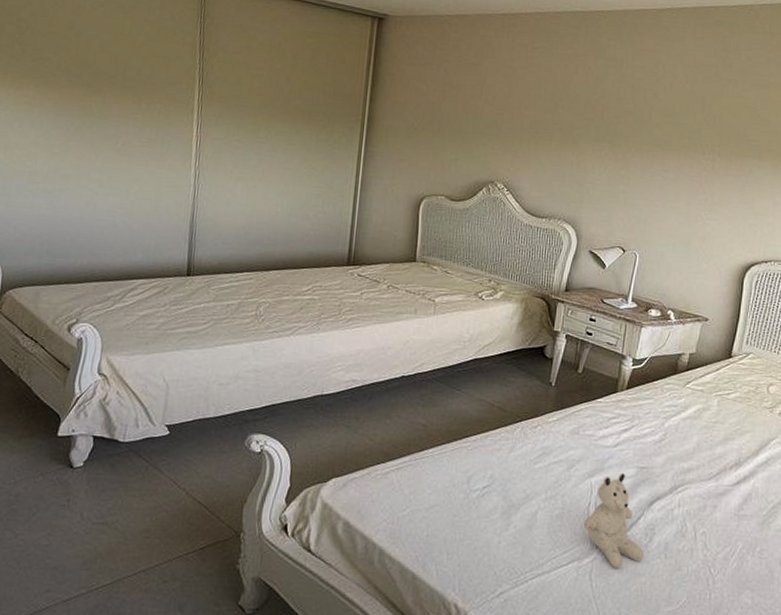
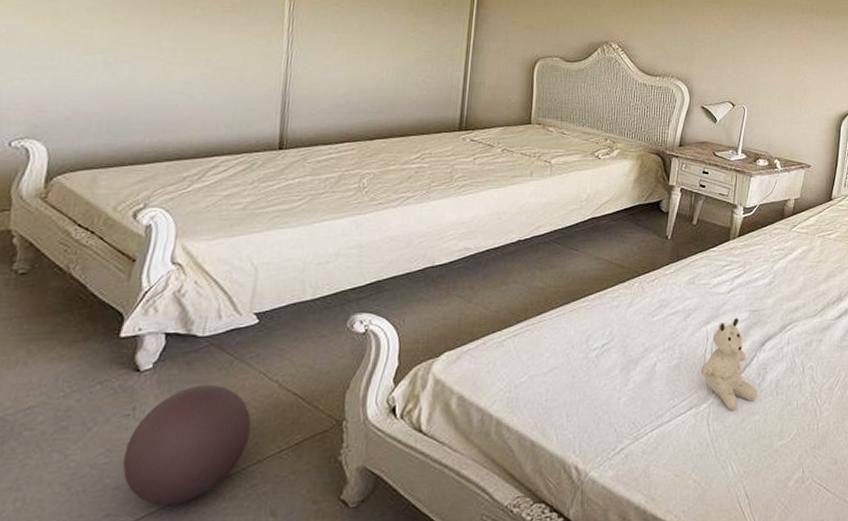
ball: none [59,485,163,589] -> present [122,384,251,506]

